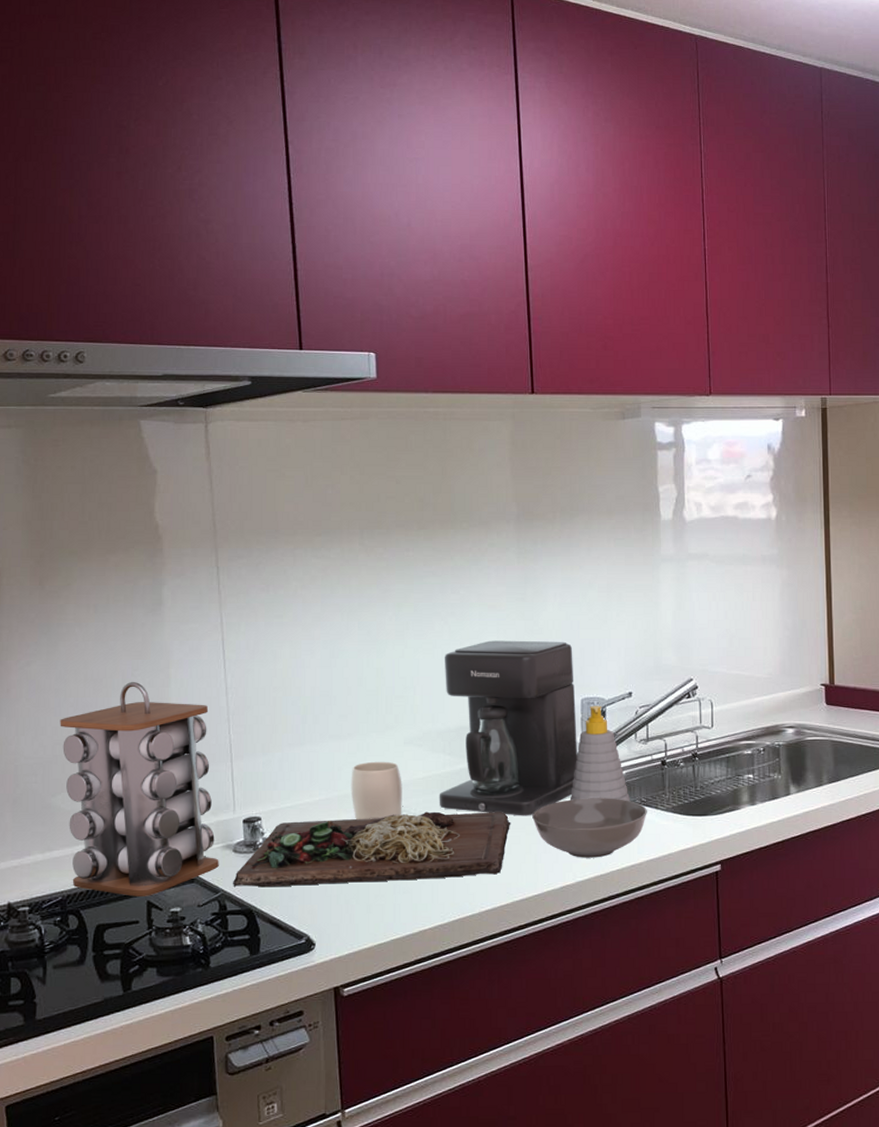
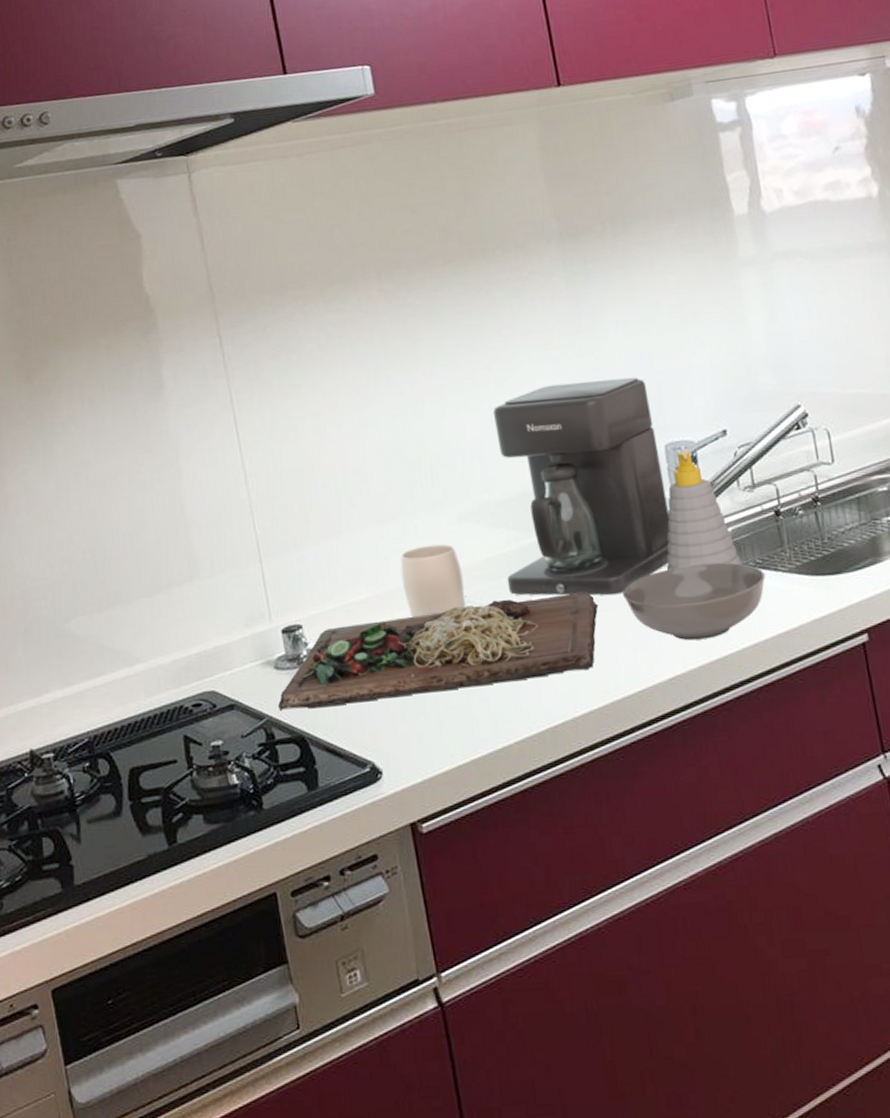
spice rack: present [60,681,219,897] -> none [65,479,260,732]

